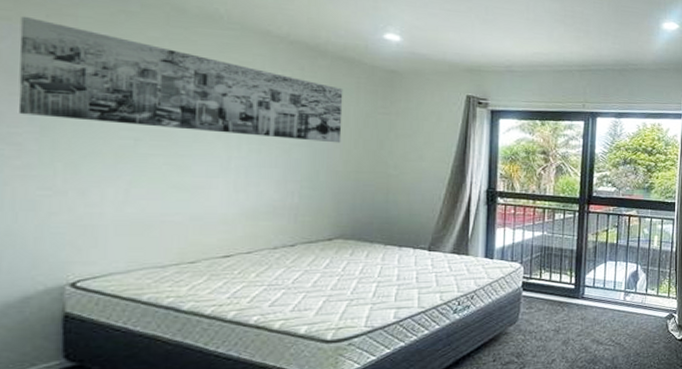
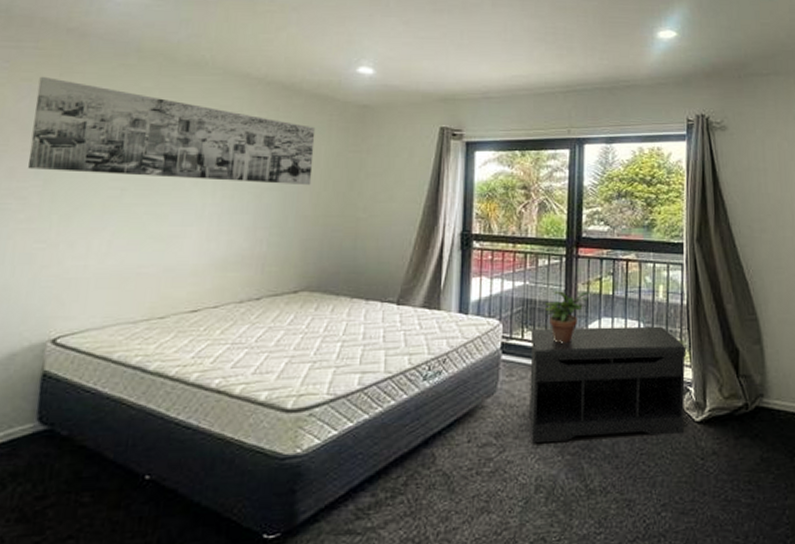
bench: none [546,268,674,361] -> present [529,326,687,444]
potted plant: none [559,240,598,282] -> present [544,291,590,343]

